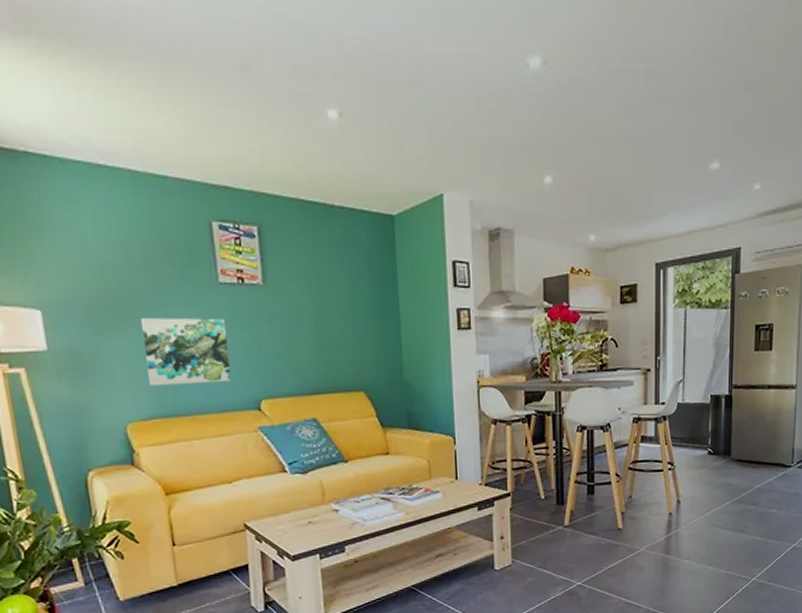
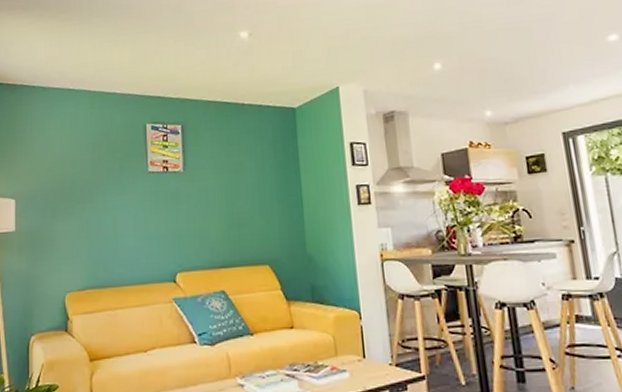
wall art: present [141,317,231,387] -> none [86,201,152,261]

